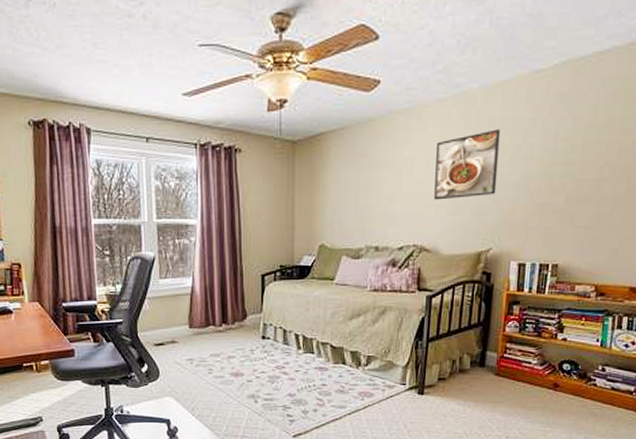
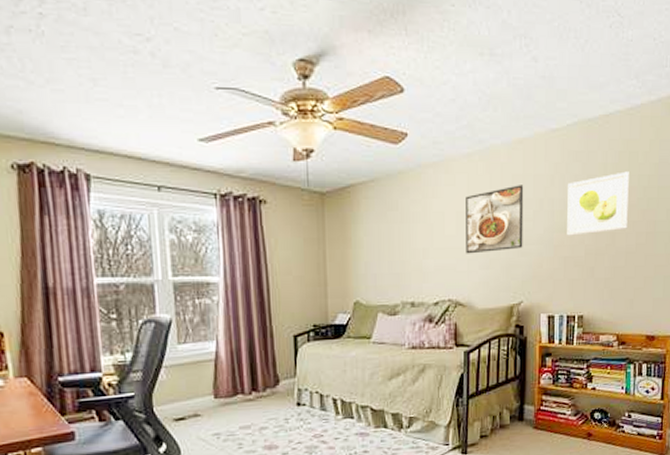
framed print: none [546,112,624,182] -> present [567,171,629,236]

